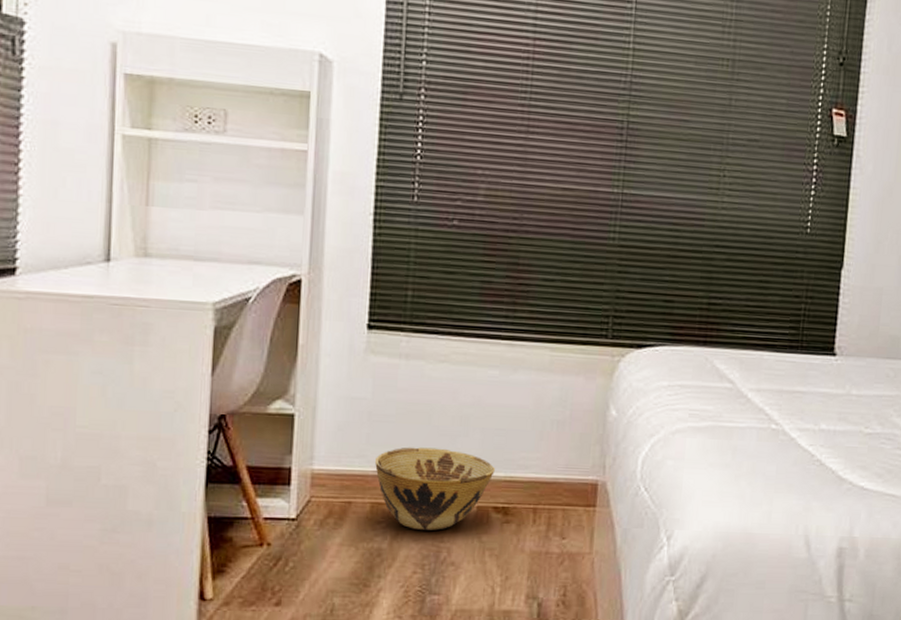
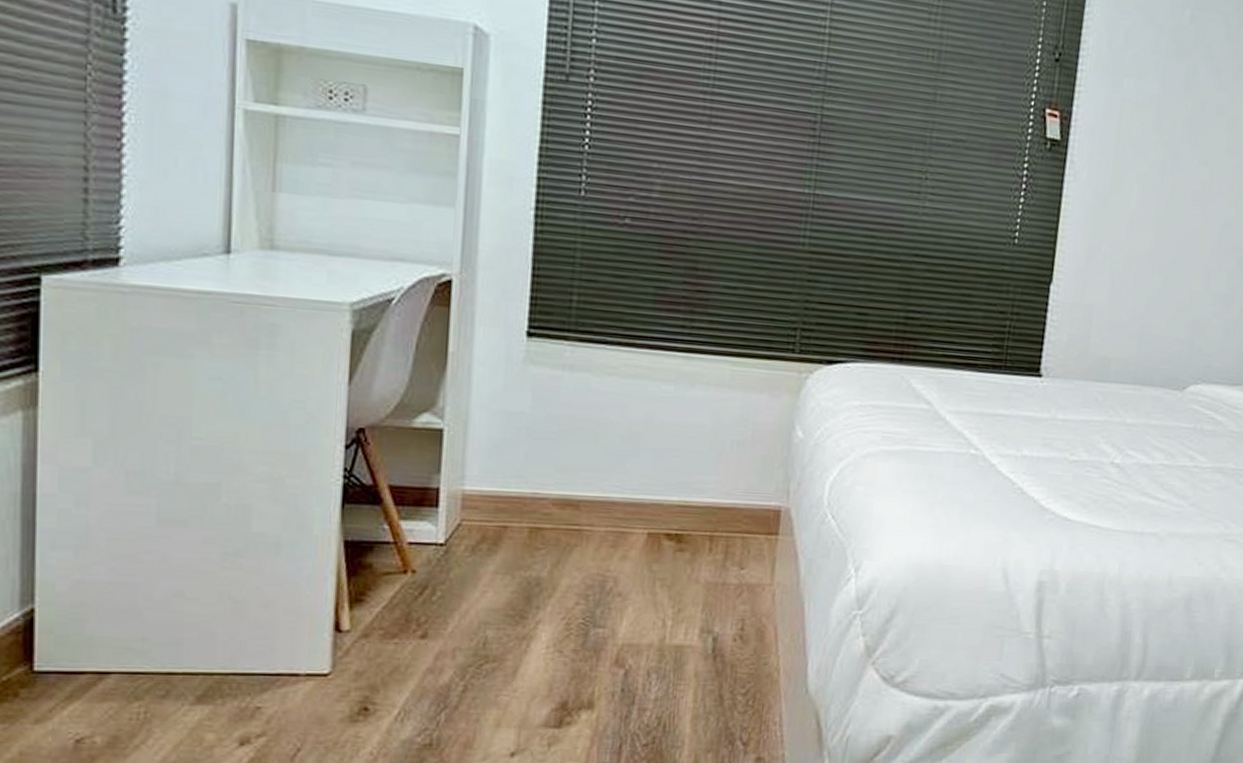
woven basket: present [375,447,495,531] -> none [534,467,668,559]

